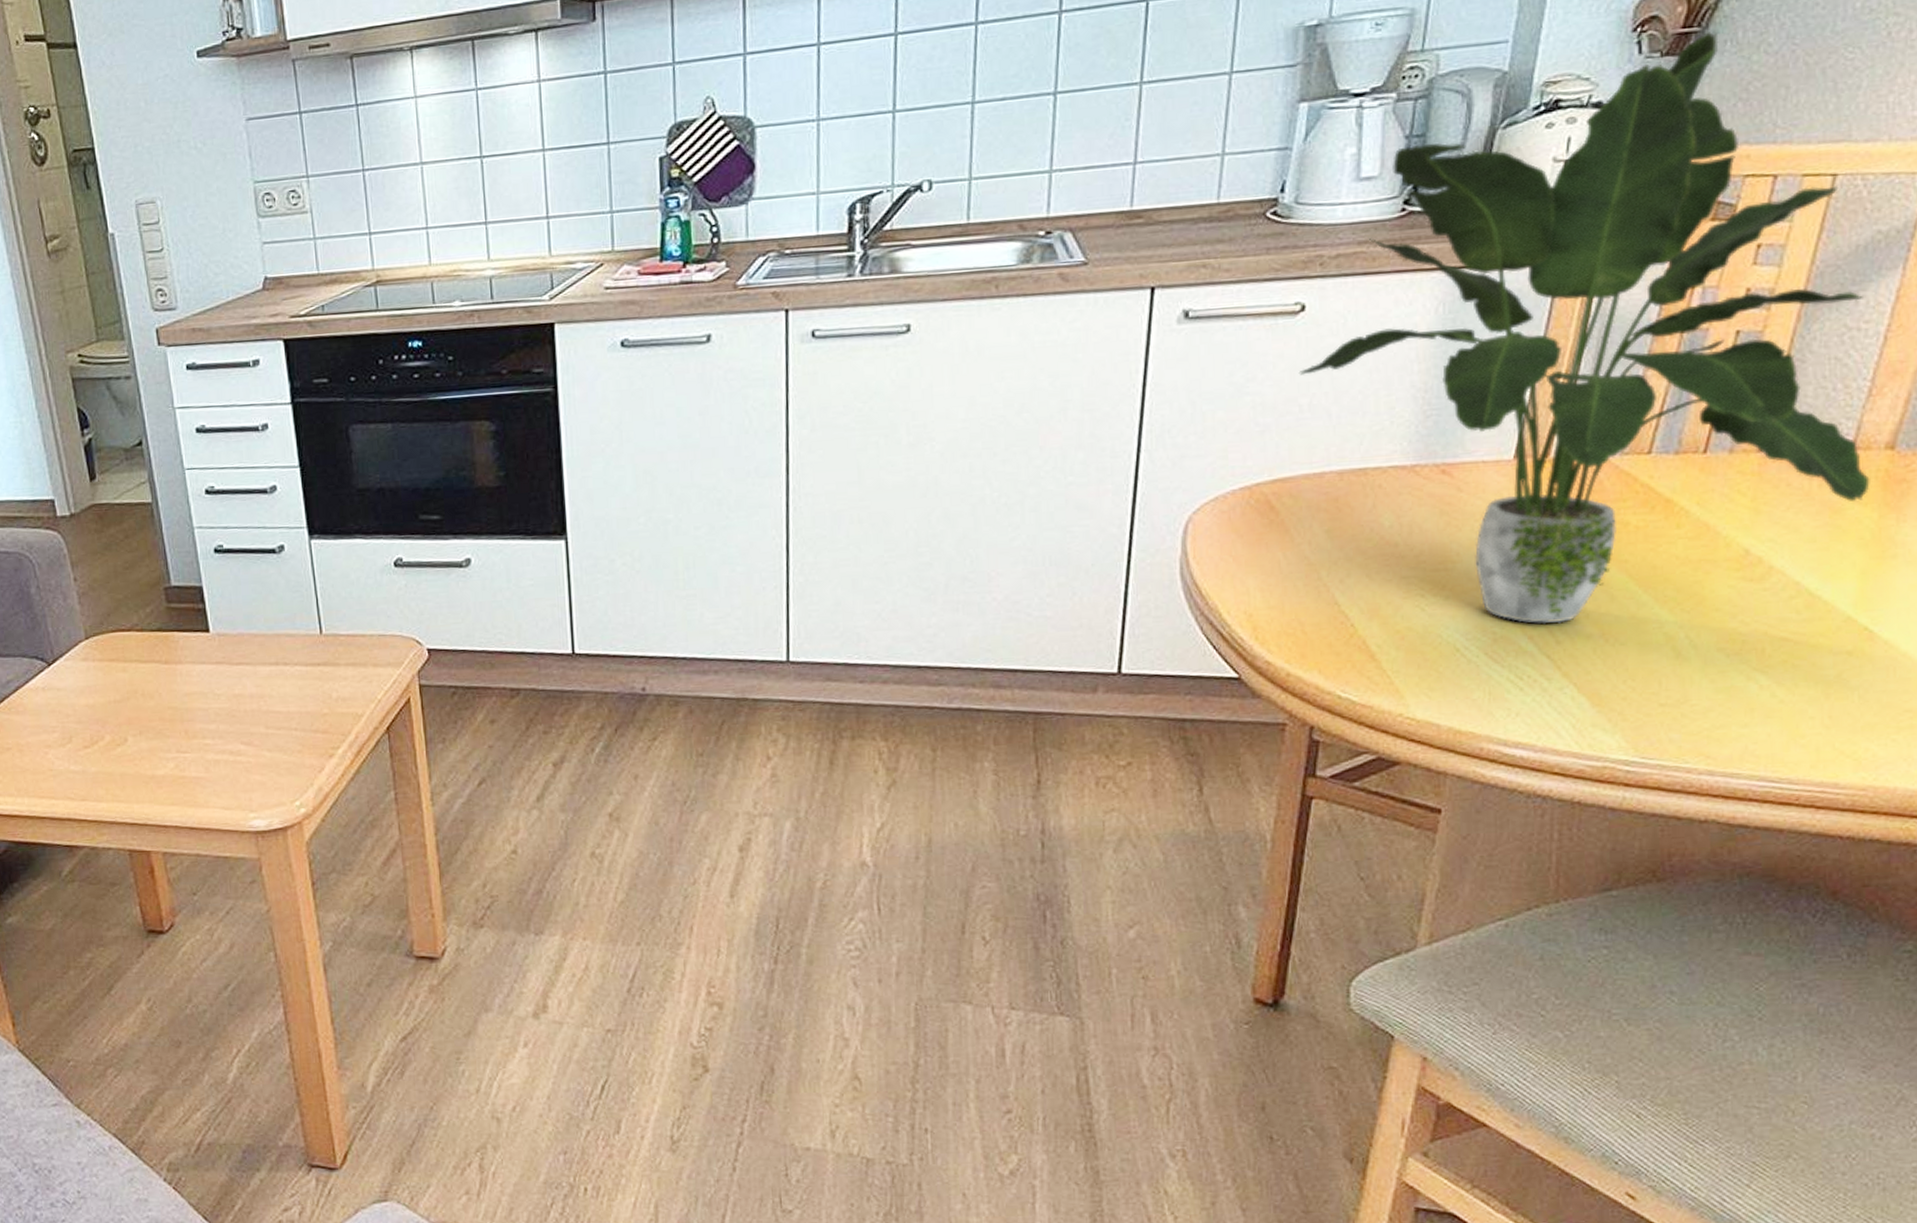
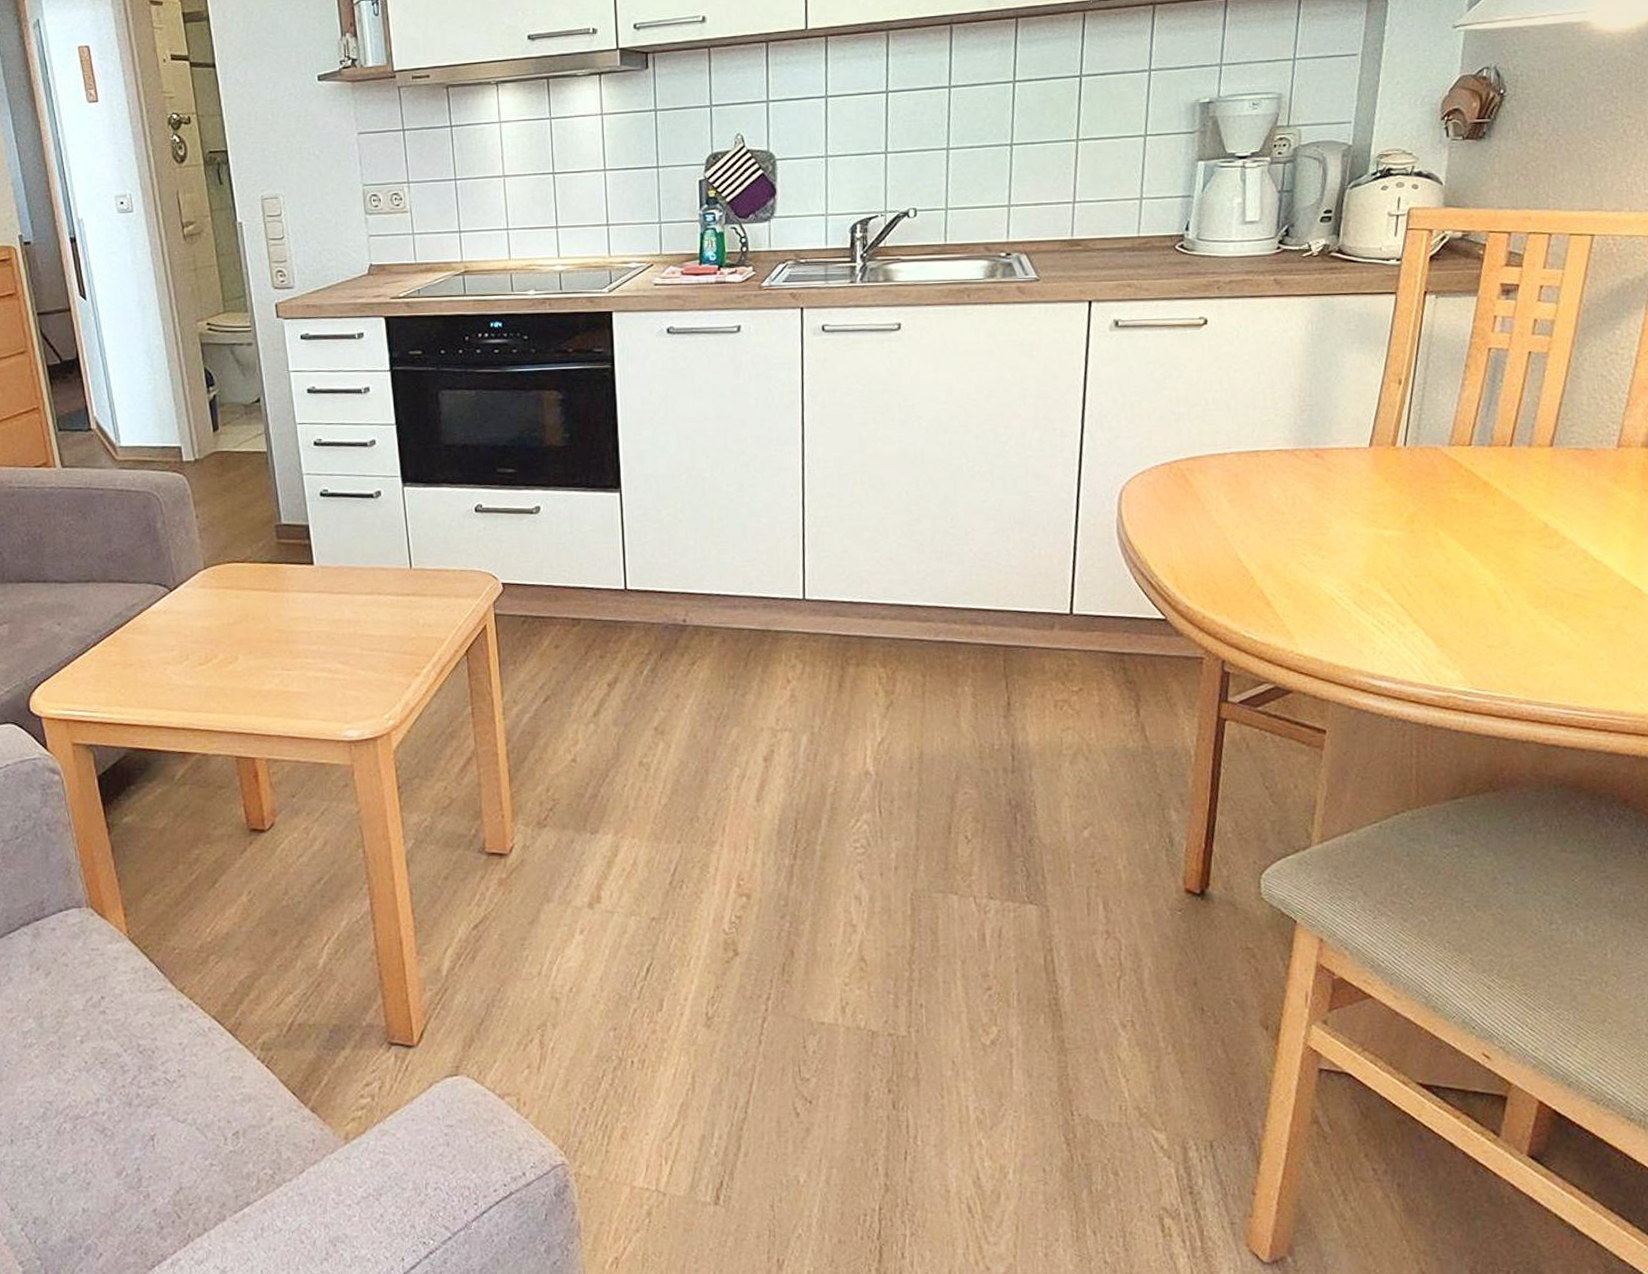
potted plant: present [1298,30,1870,624] -> none [1204,122,1633,579]

